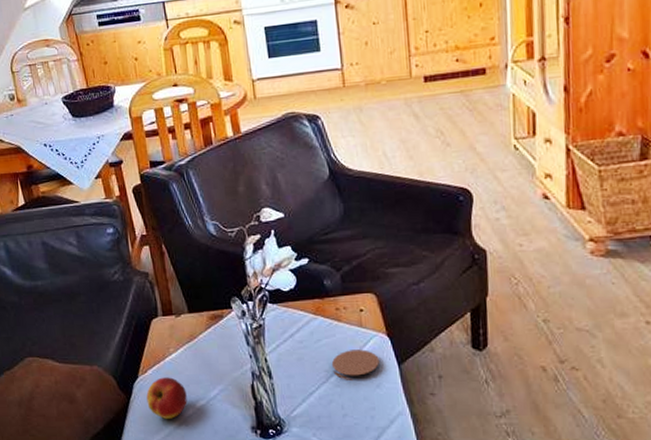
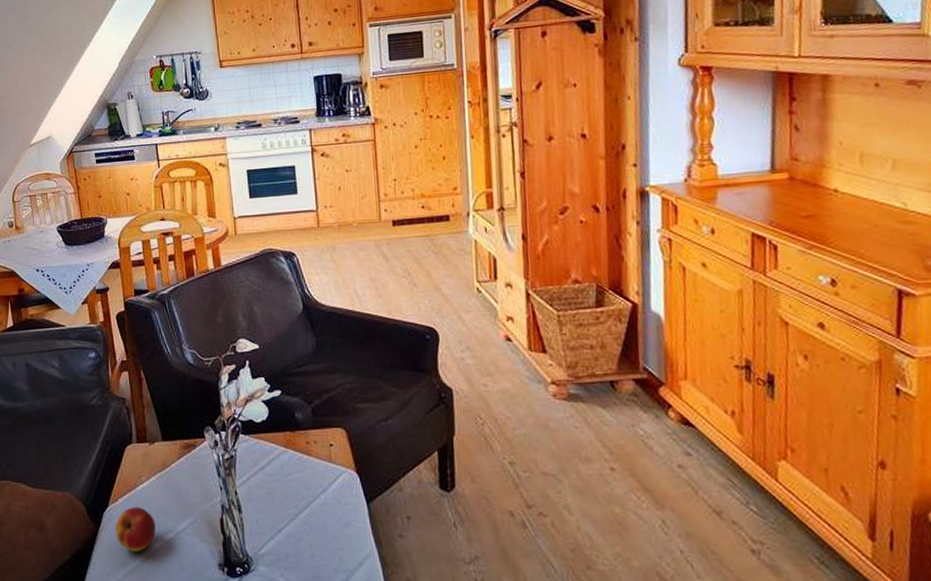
coaster: present [331,349,379,382] -> none [300,485,348,519]

